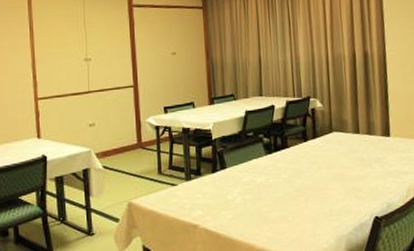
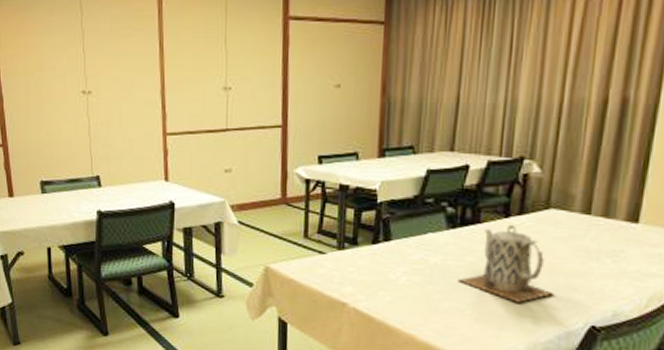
teapot: none [279,146,347,206] -> present [458,223,555,303]

